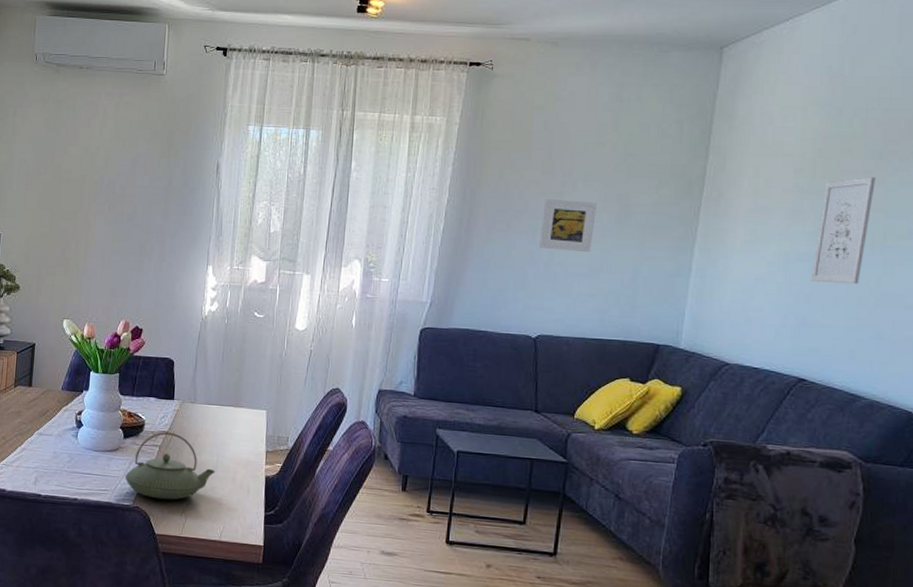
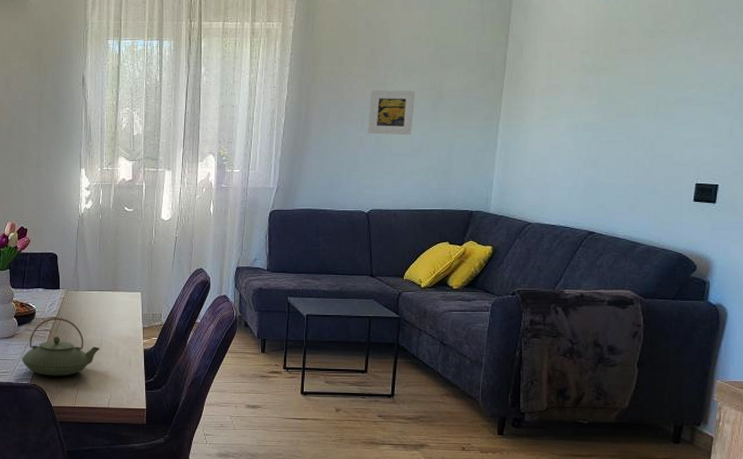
wall art: present [810,177,876,285] -> none [596,54,648,148]

